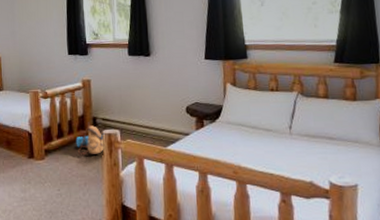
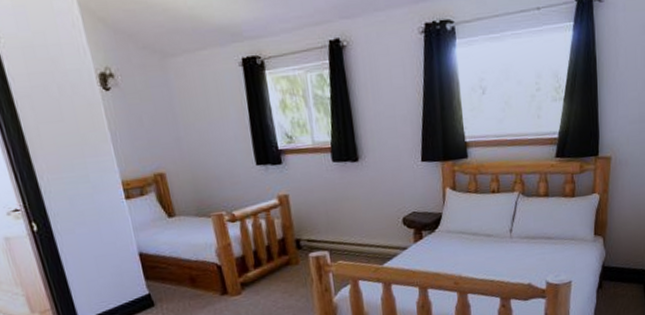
backpack: present [76,122,105,156] -> none [277,245,313,285]

